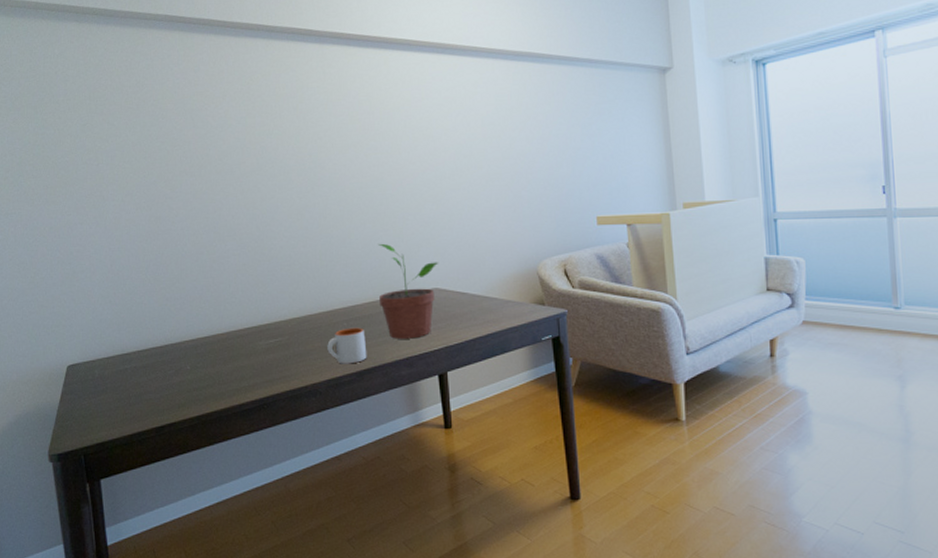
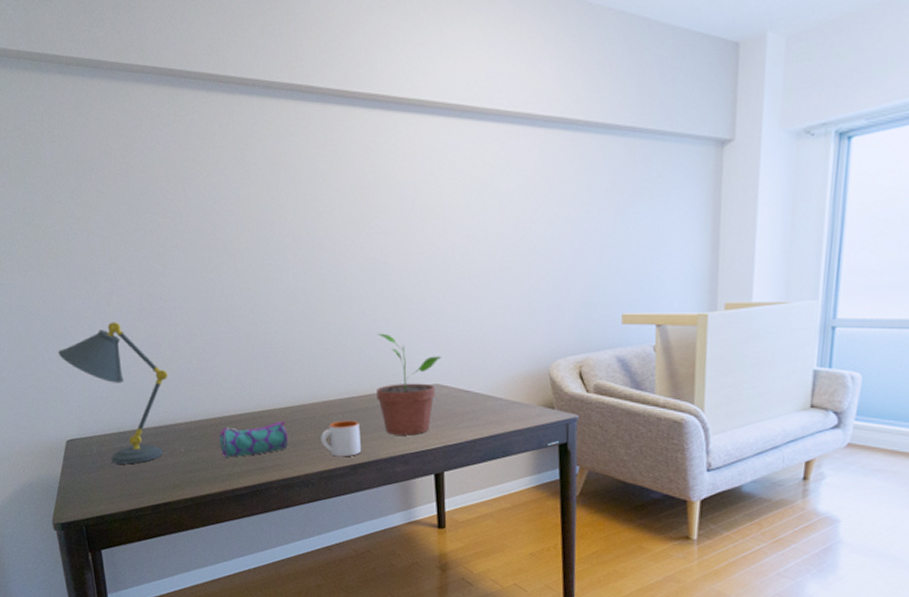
desk lamp: none [62,245,175,387] -> present [58,322,169,465]
pencil case: none [226,332,294,372] -> present [219,421,287,458]

